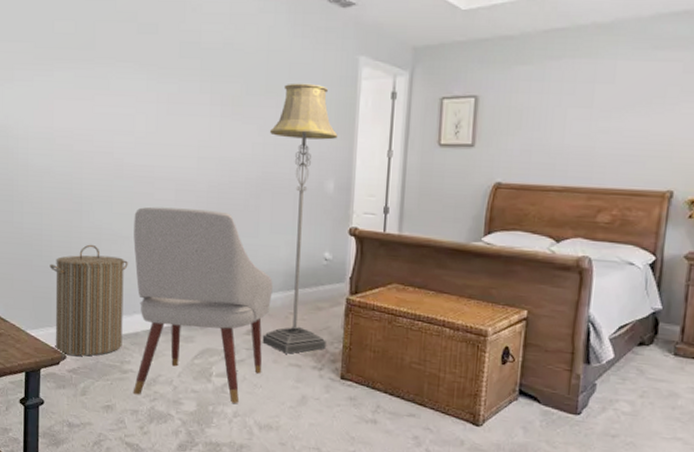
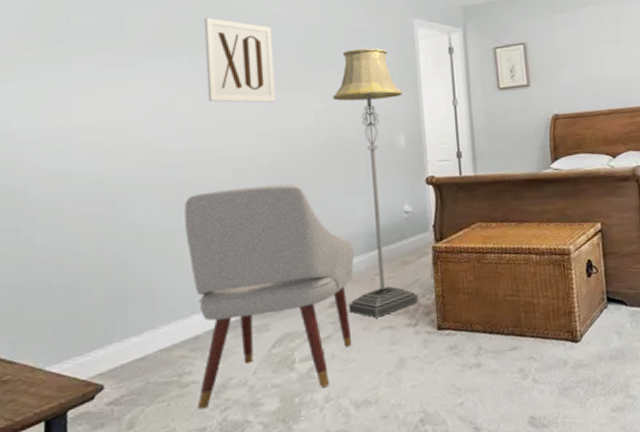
laundry hamper: present [50,244,128,356] -> none [75,246,180,385]
wall art: none [160,36,221,129] -> present [204,18,276,103]

